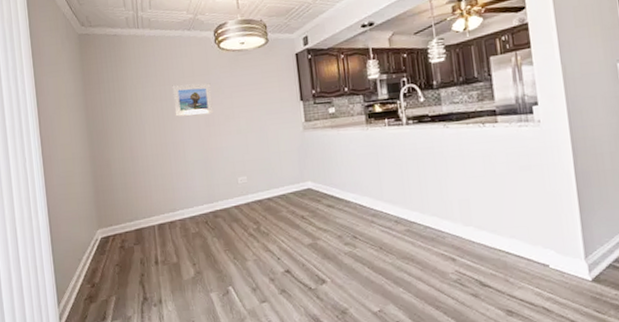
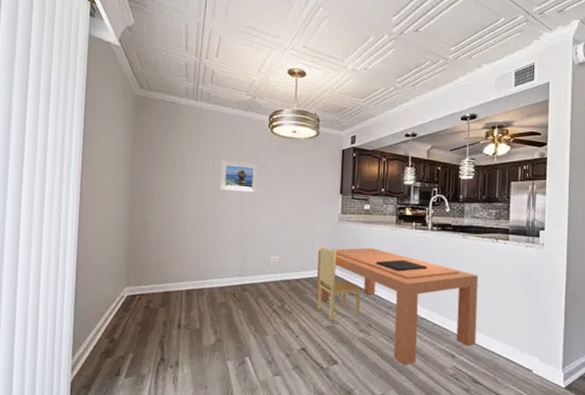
dining table: none [287,153,478,276] -> present [316,244,478,365]

